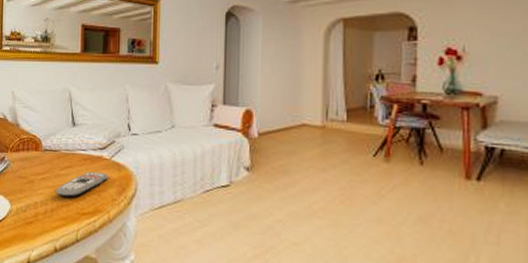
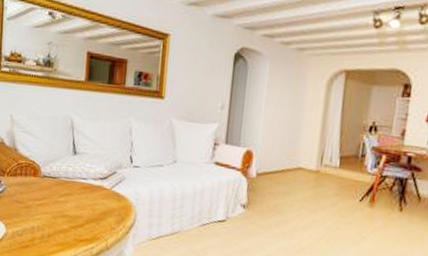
remote control: present [56,172,109,198] -> none [54,200,108,224]

